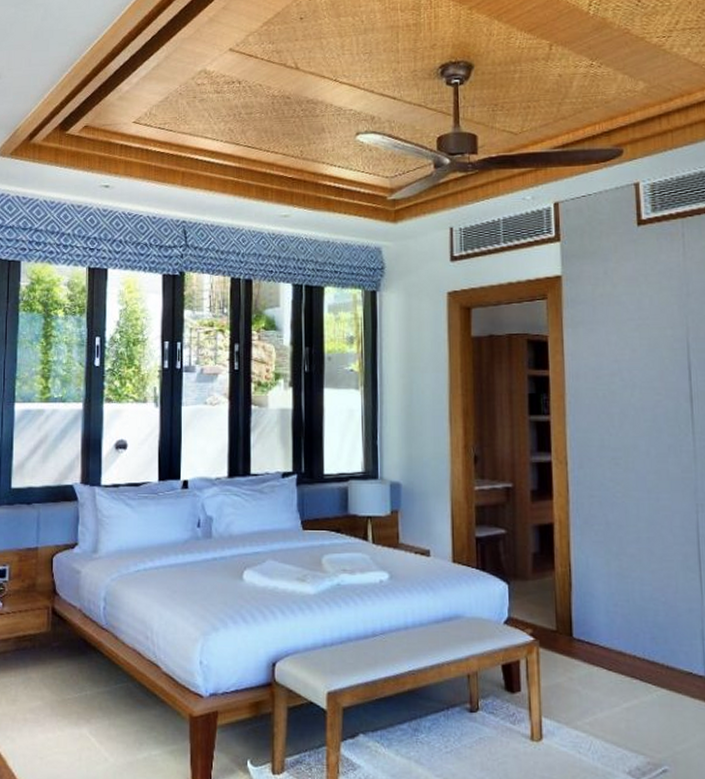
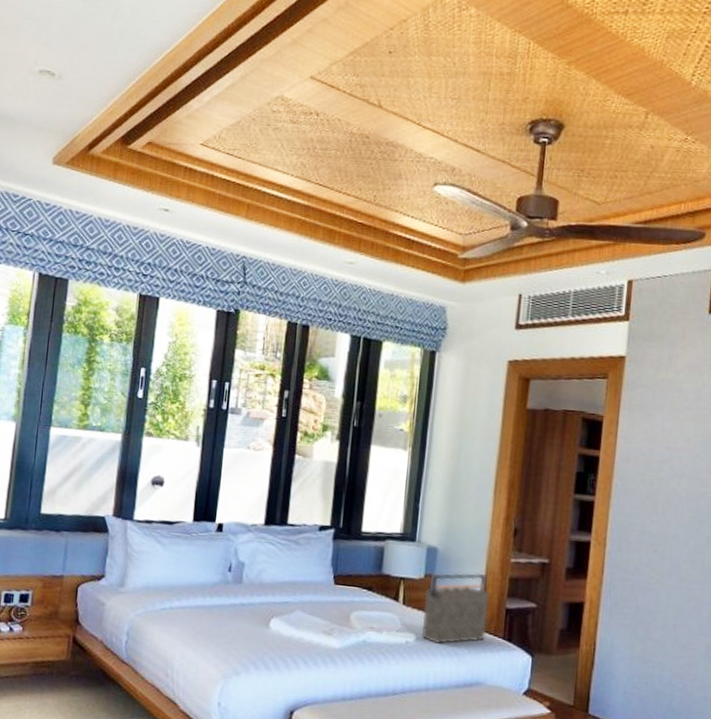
handbag: none [393,504,459,581] -> present [422,572,490,645]

